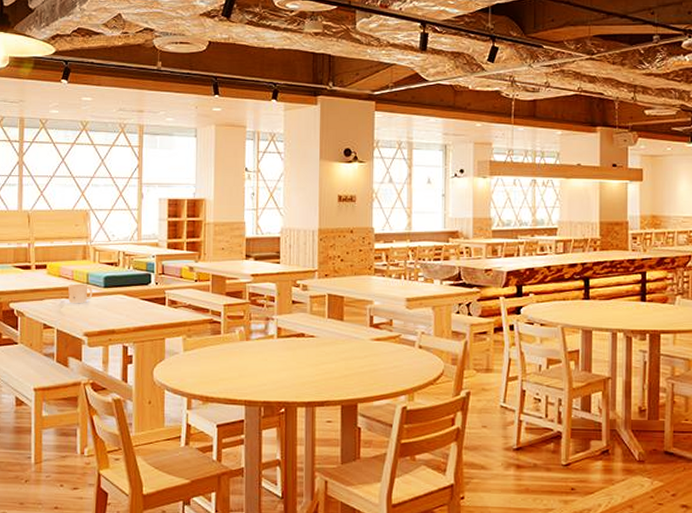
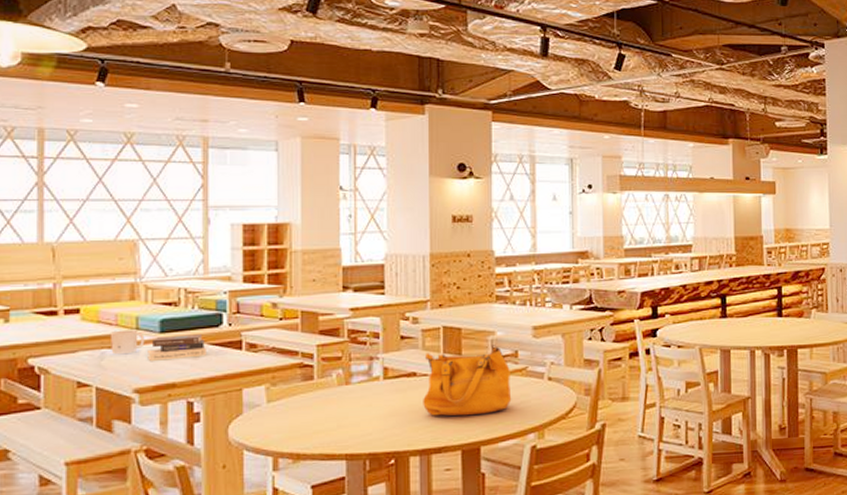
books: none [95,290,138,312] -> present [148,334,206,362]
handbag: none [309,313,386,375] -> present [423,345,512,416]

